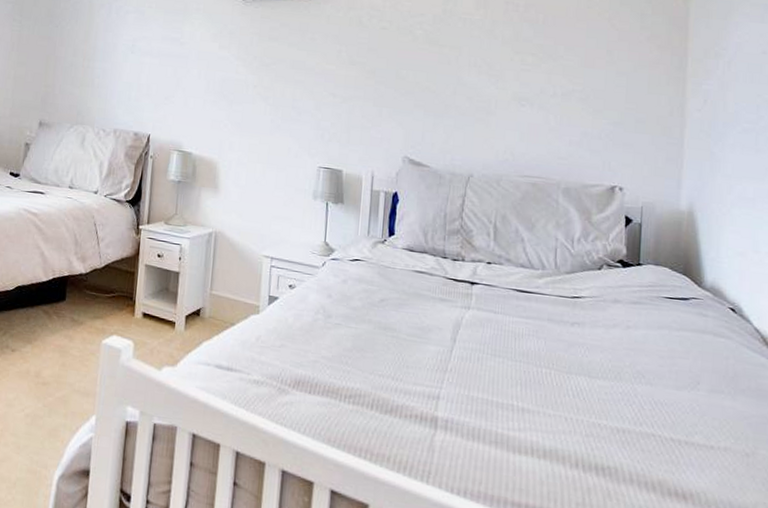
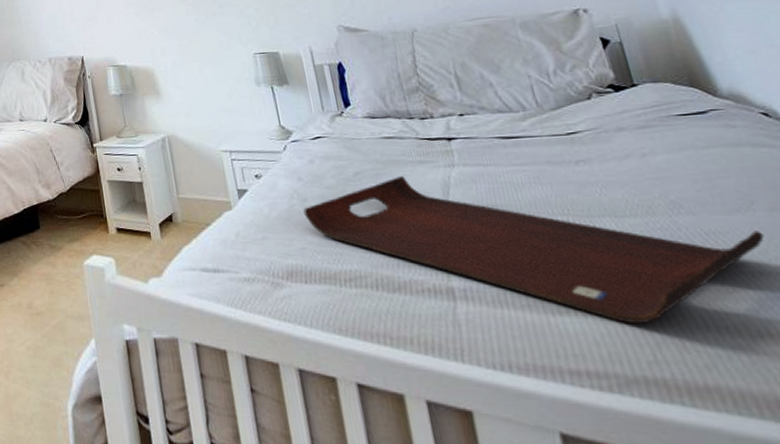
serving tray: none [325,309,698,472] -> present [303,176,765,324]

